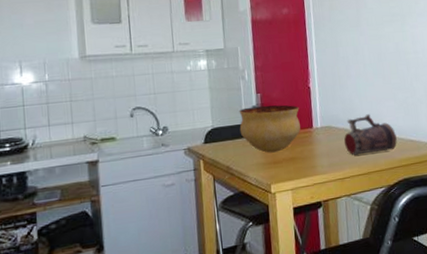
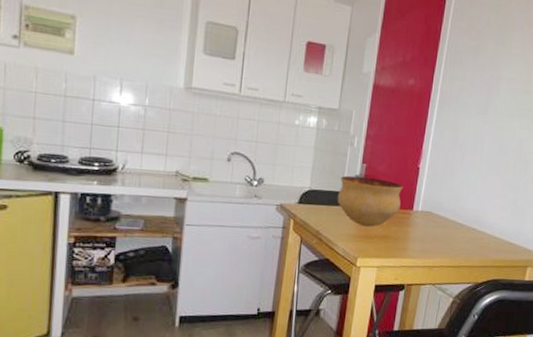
beer mug: present [344,114,397,156] -> none [441,207,497,249]

